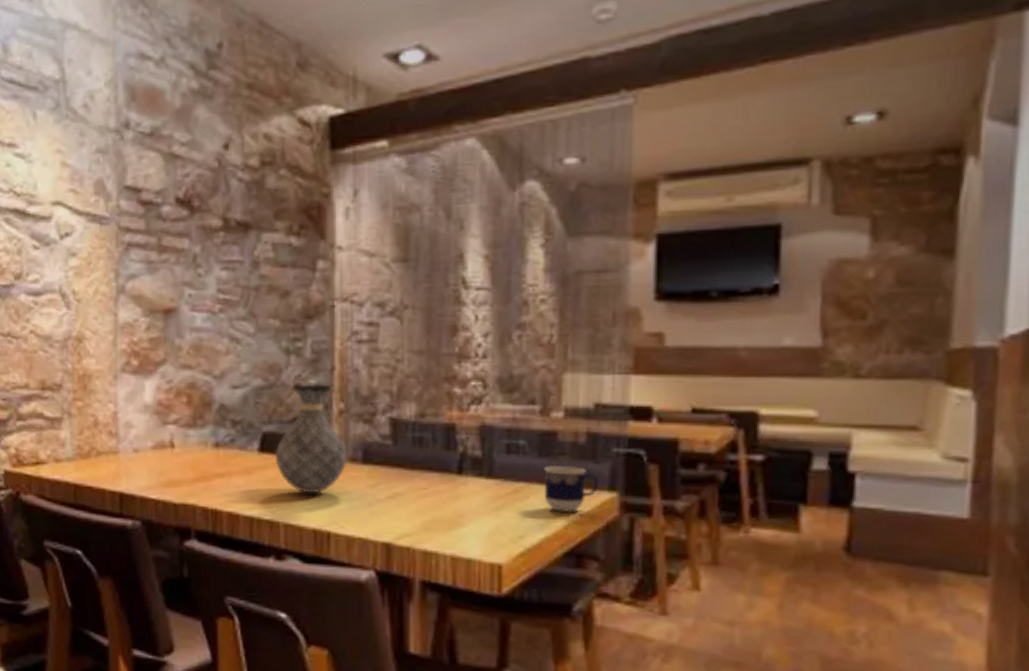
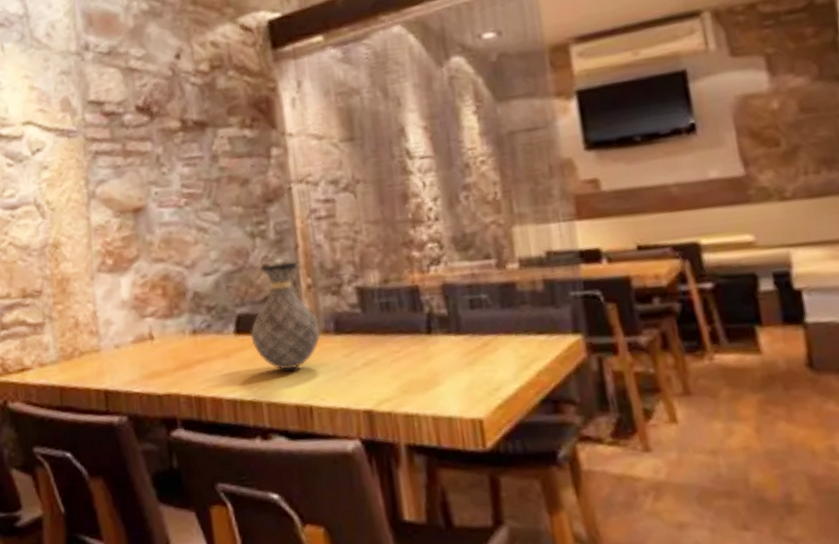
cup: present [544,464,599,512] -> none [508,313,563,360]

